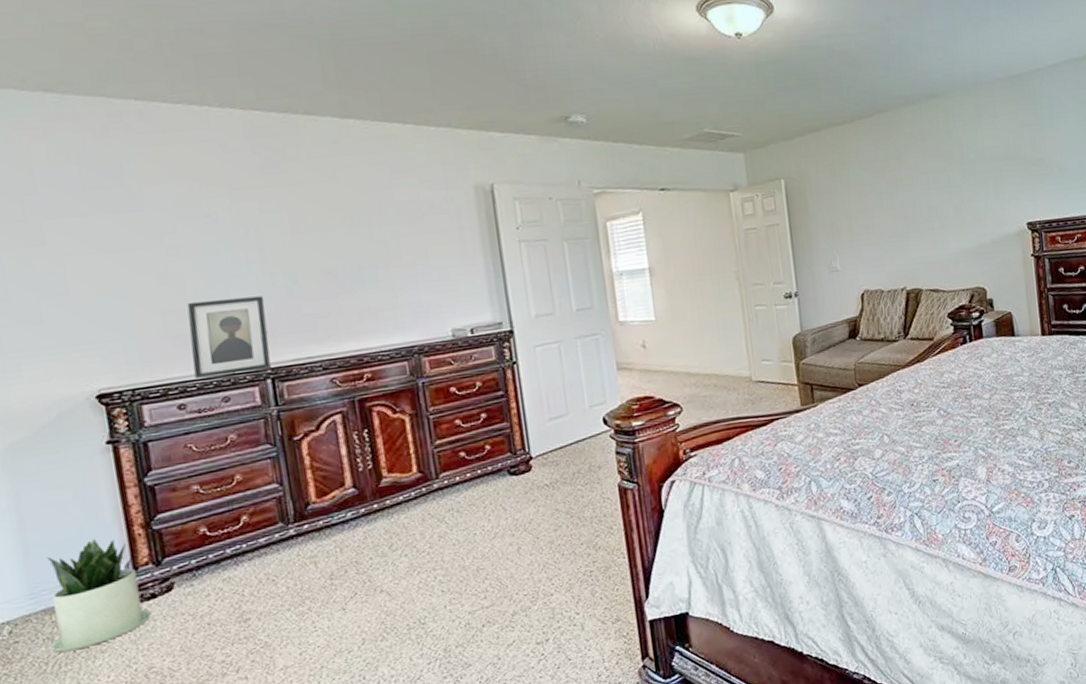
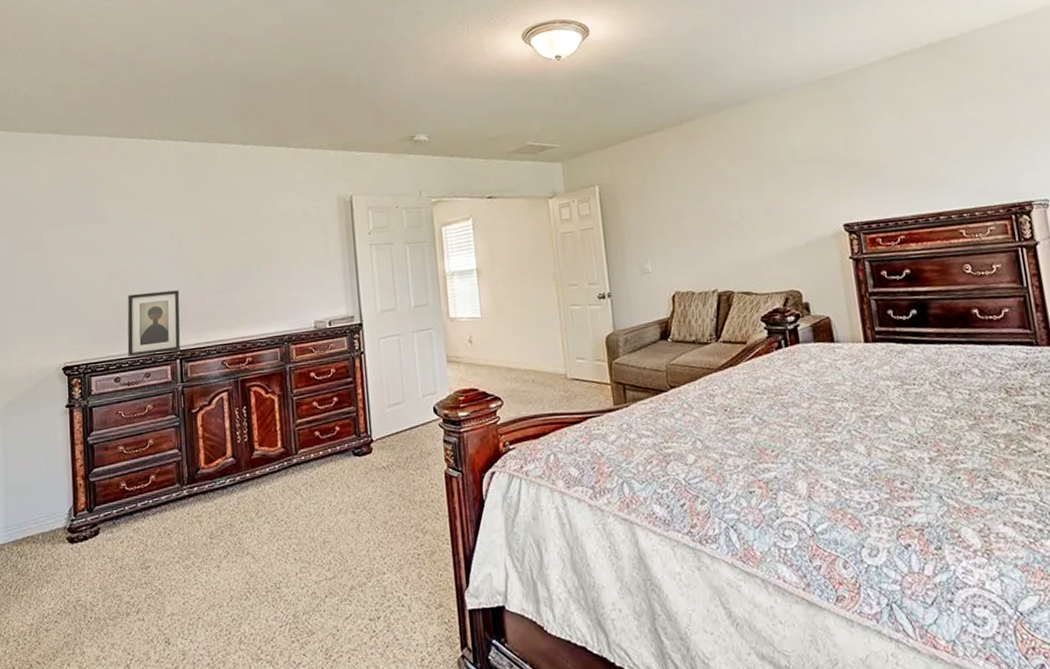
planter: present [46,539,152,653] -> none [14,486,83,579]

